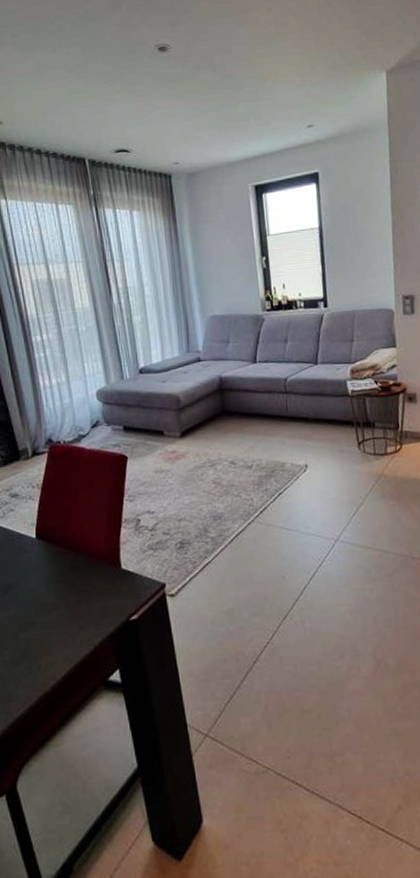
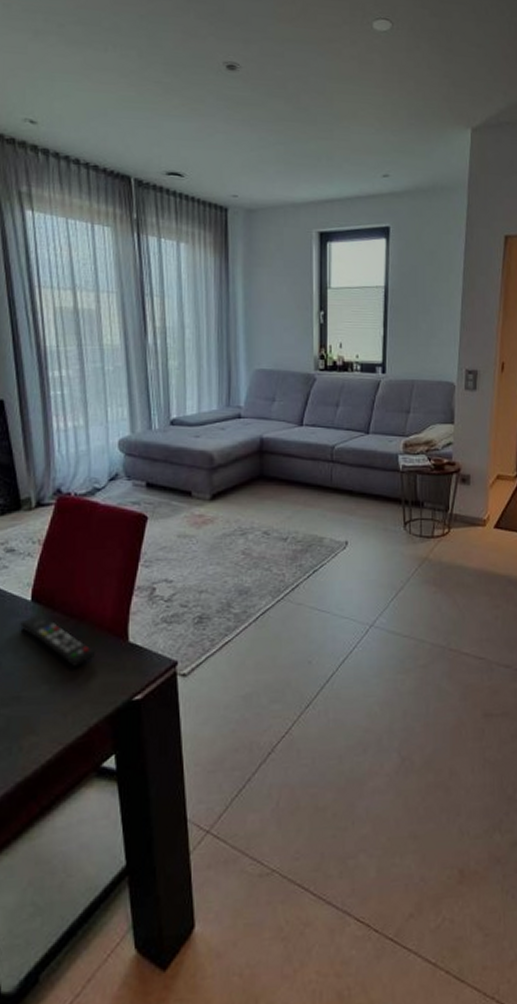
remote control: none [27,548,94,593] -> present [19,613,95,667]

